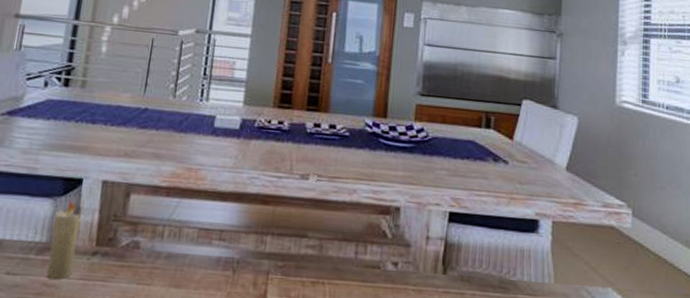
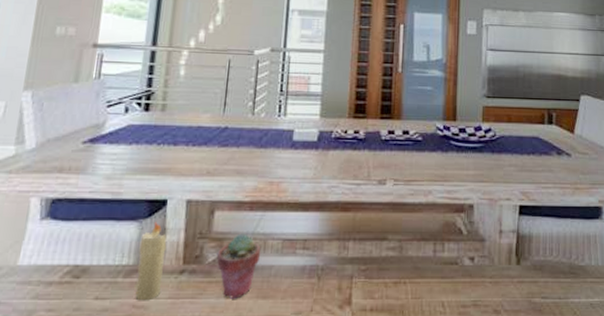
potted succulent: none [130,219,176,285] -> present [216,233,261,299]

